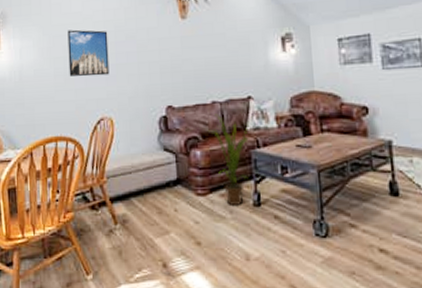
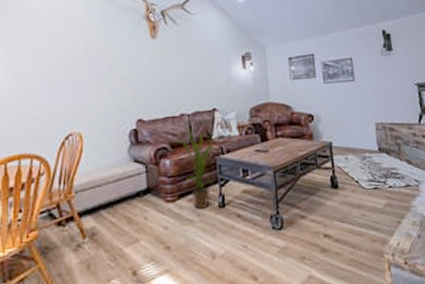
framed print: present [67,29,110,77] -> none [34,46,79,93]

